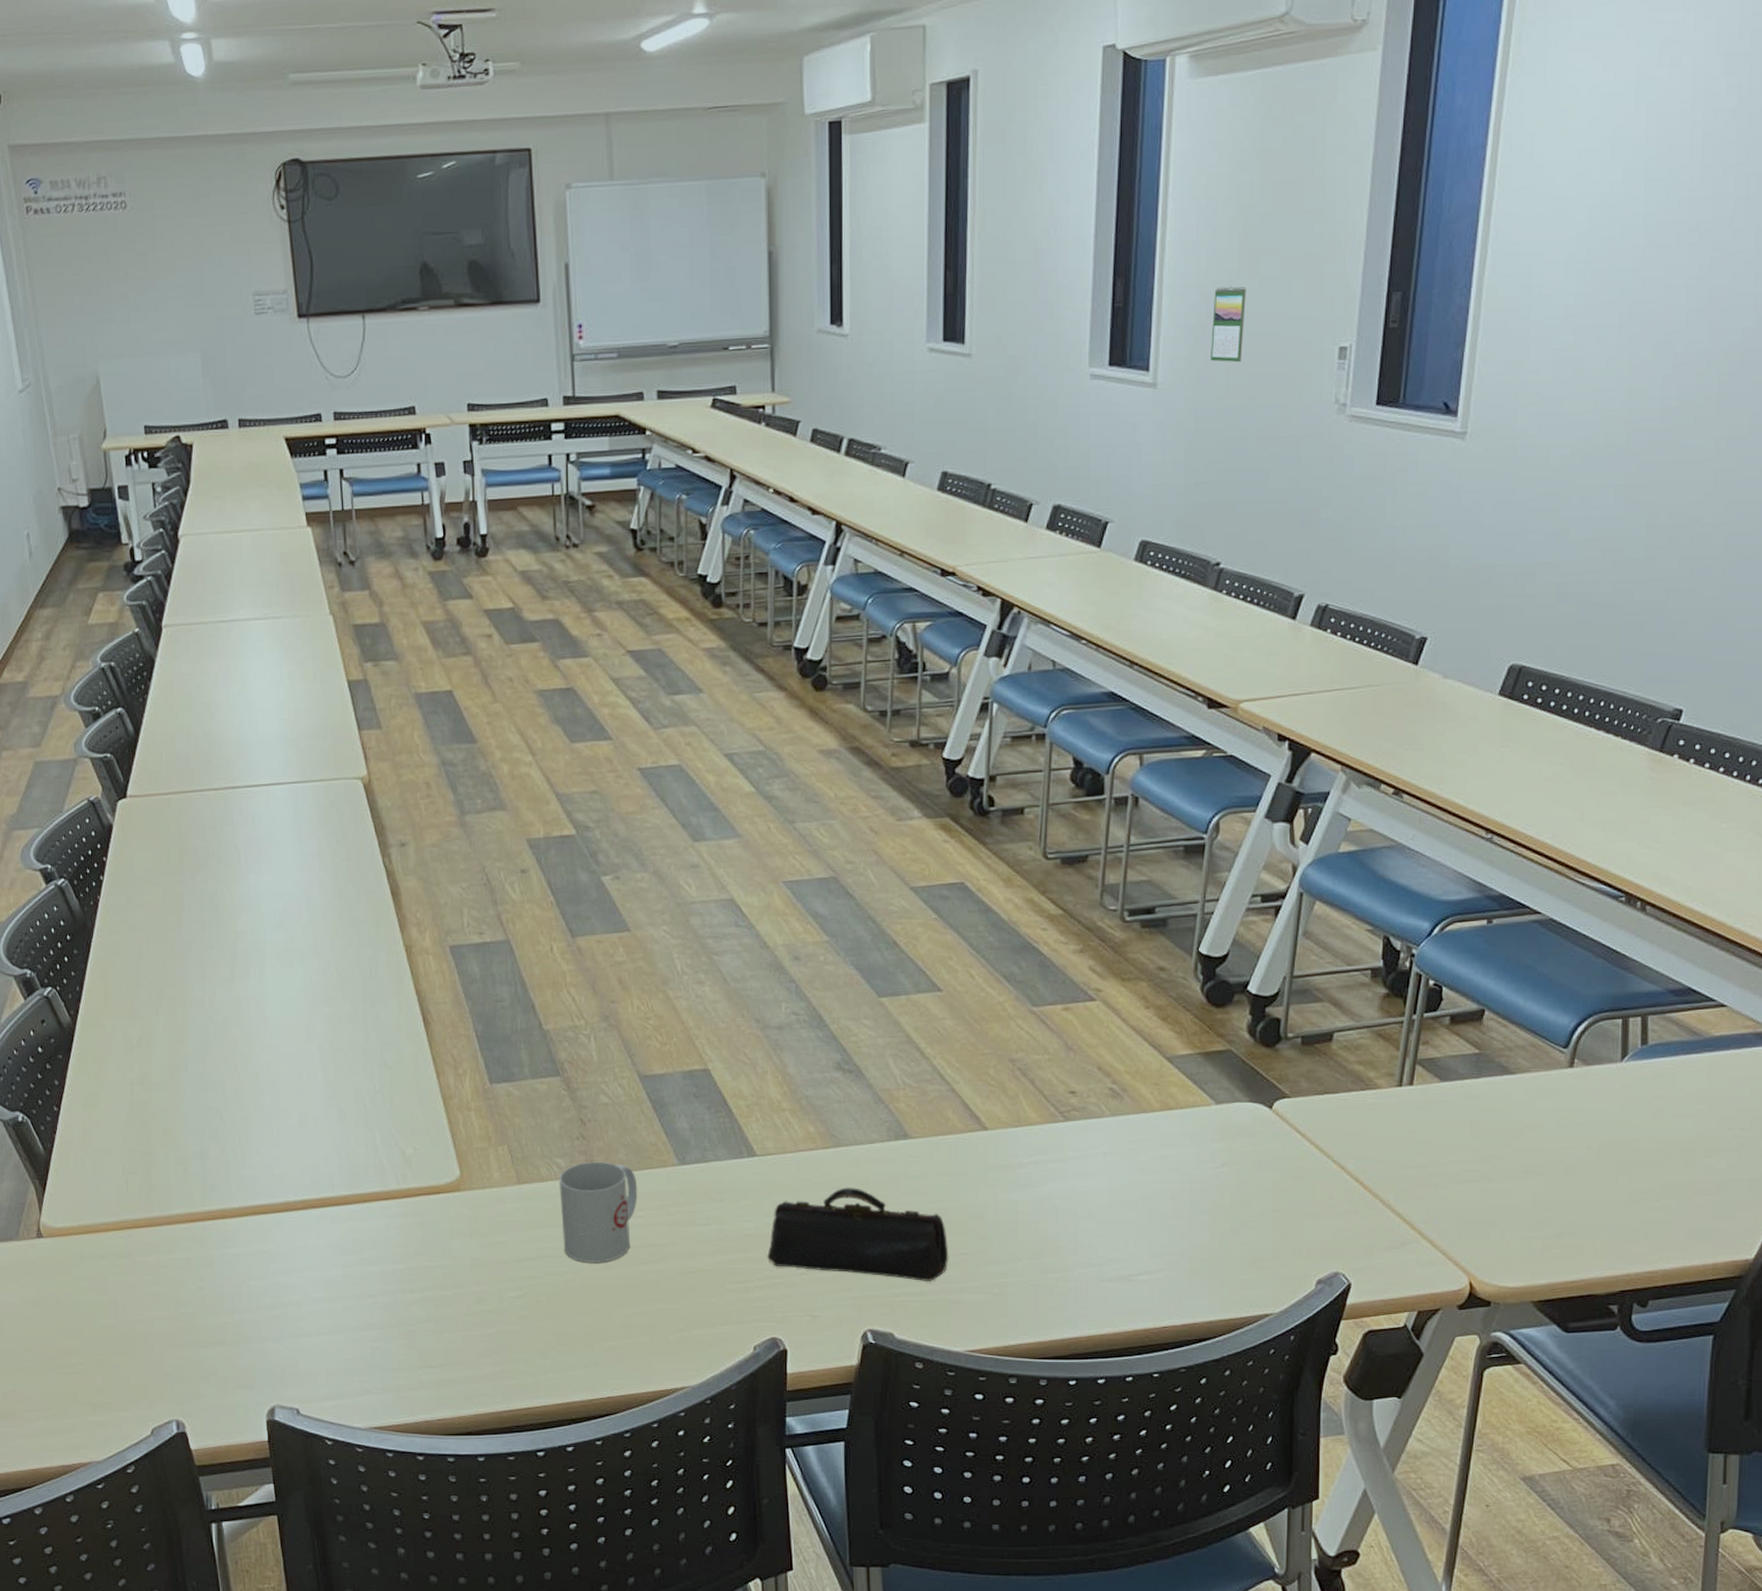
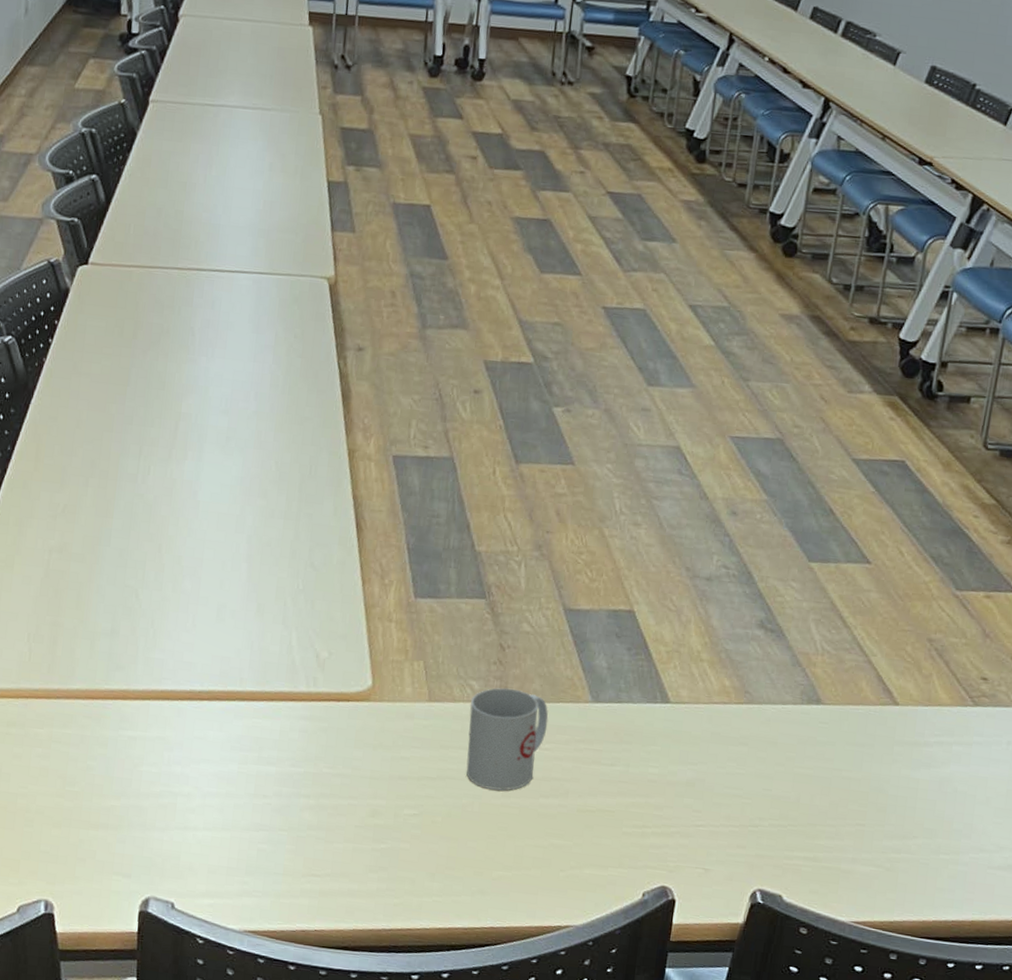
pencil case: present [767,1188,949,1281] -> none [667,745,847,848]

